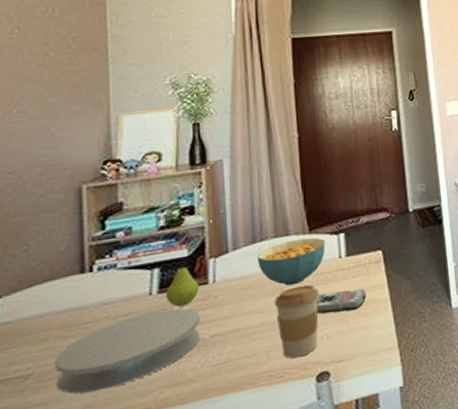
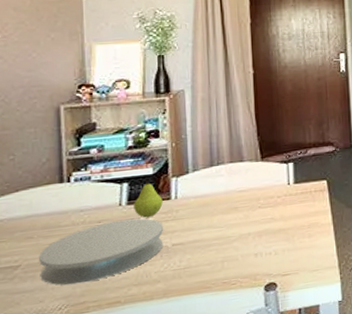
cereal bowl: present [257,238,325,286] -> none [214,165,276,206]
coffee cup: present [274,285,320,359] -> none [228,206,270,269]
remote control: present [316,288,367,314] -> none [266,213,312,233]

